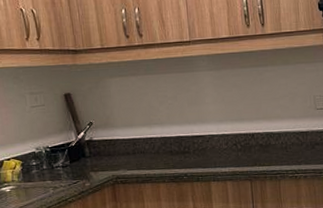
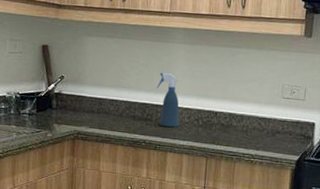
spray bottle: none [188,102,218,157] -> present [156,72,182,128]

